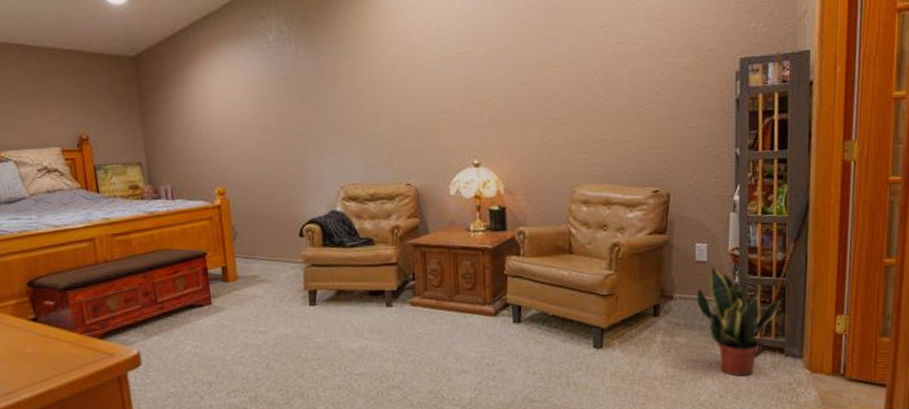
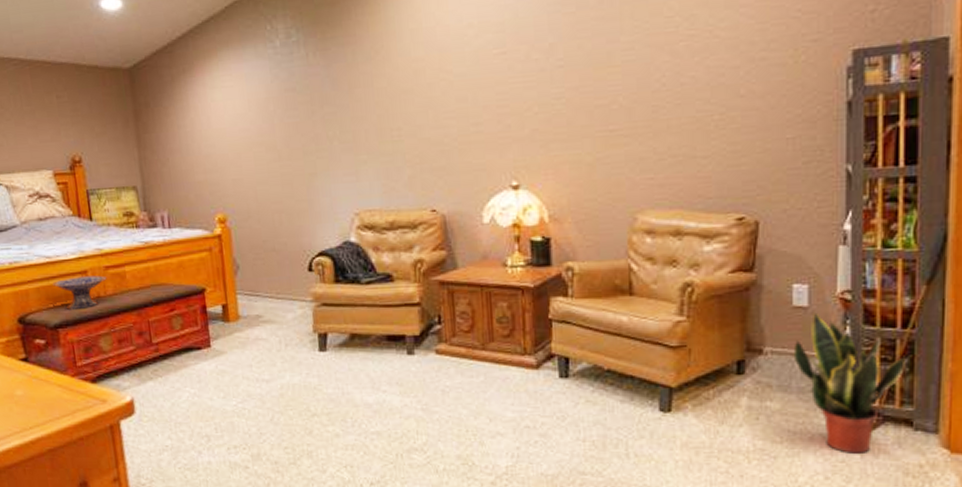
decorative bowl: none [61,242,114,273] -> present [52,275,107,310]

